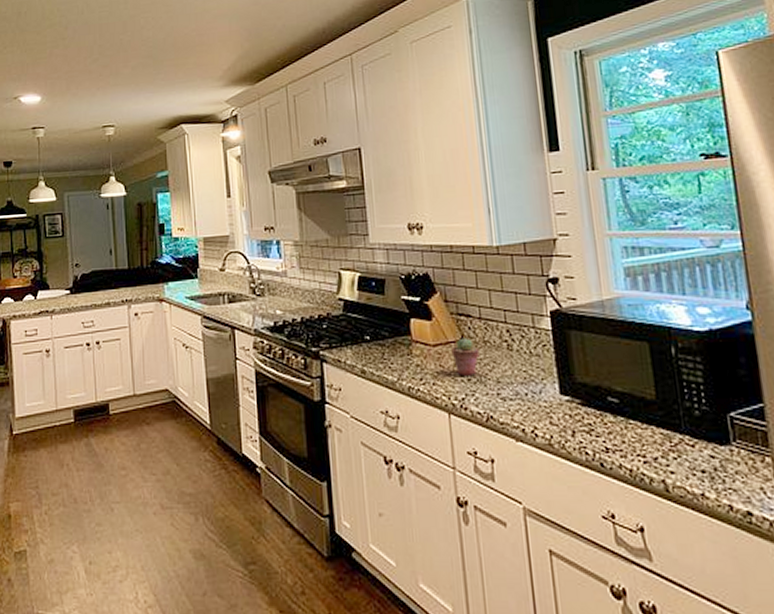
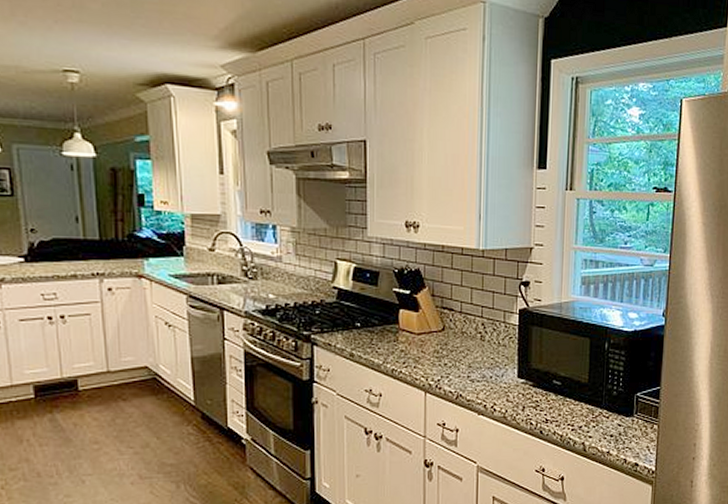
potted succulent: present [451,338,480,376] -> none [433,328,457,361]

